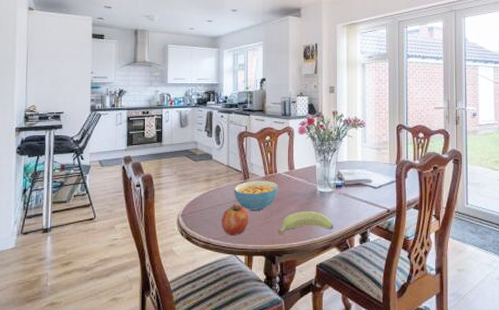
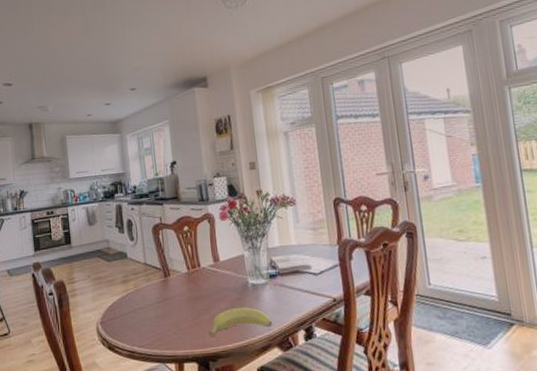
fruit: present [222,204,249,235] -> none [144,306,175,341]
cereal bowl: present [233,180,279,212] -> none [154,276,205,313]

